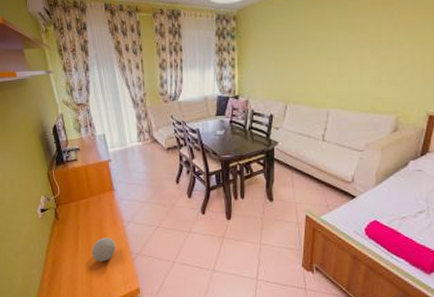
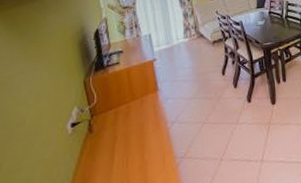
decorative ball: present [92,237,116,262] -> none [130,144,158,175]

